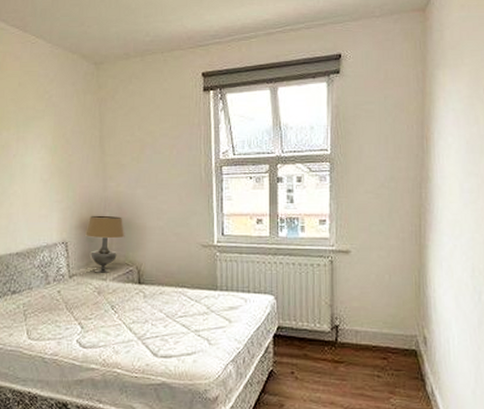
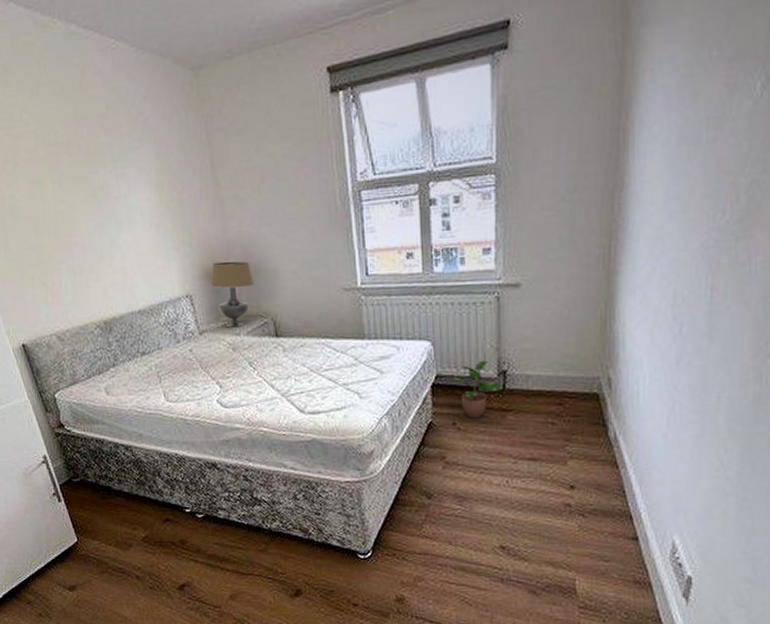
potted plant: none [289,315,336,369] -> present [450,360,503,419]

